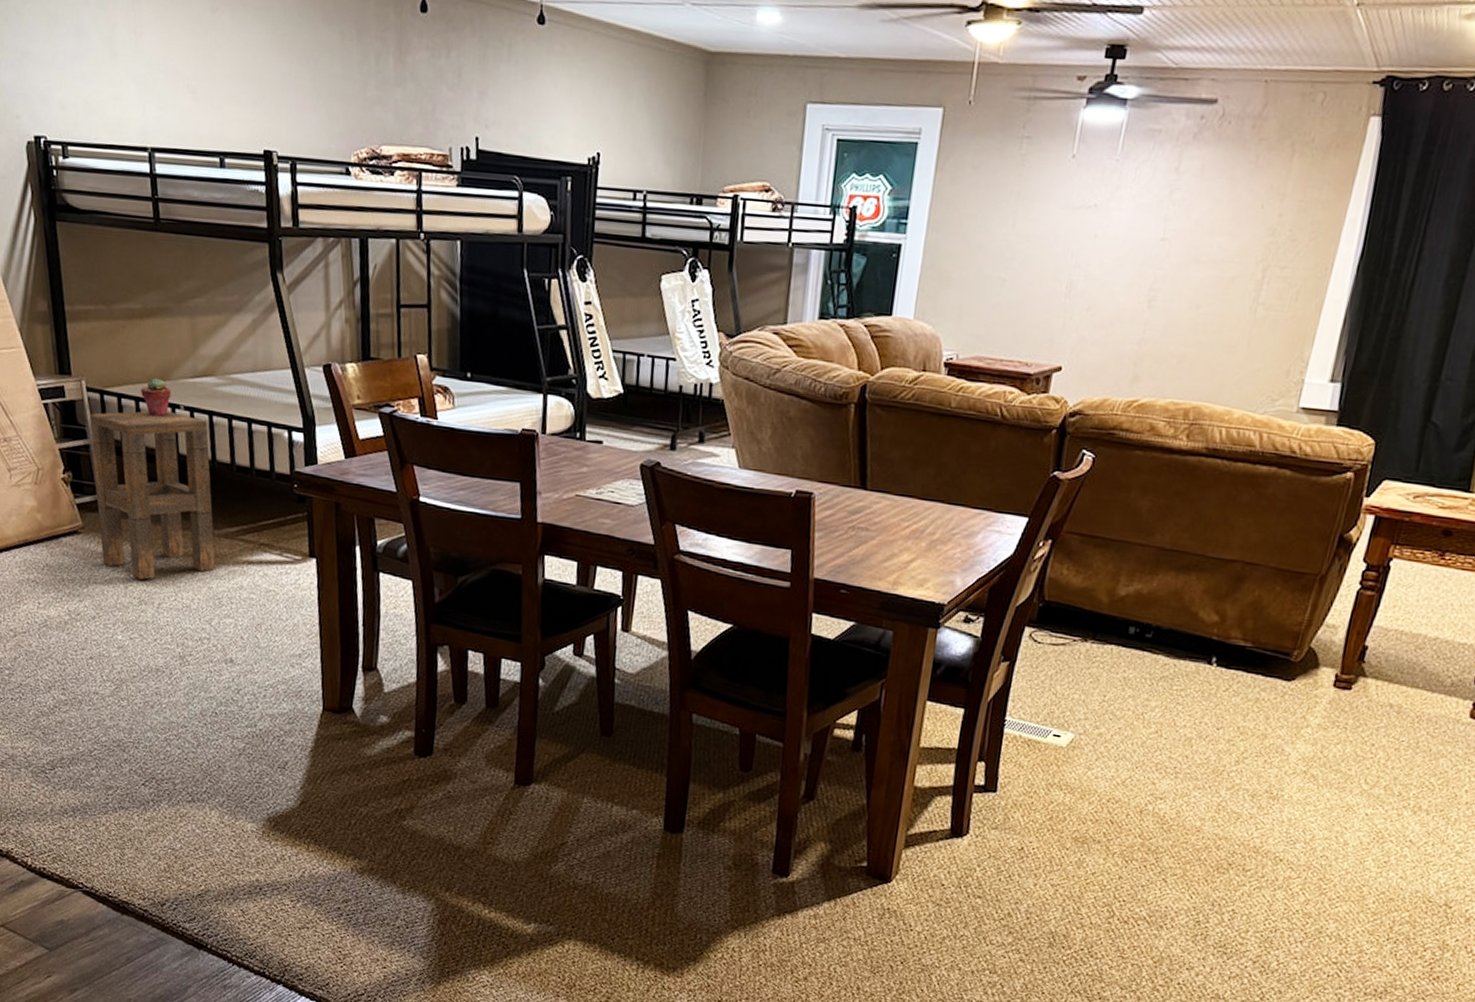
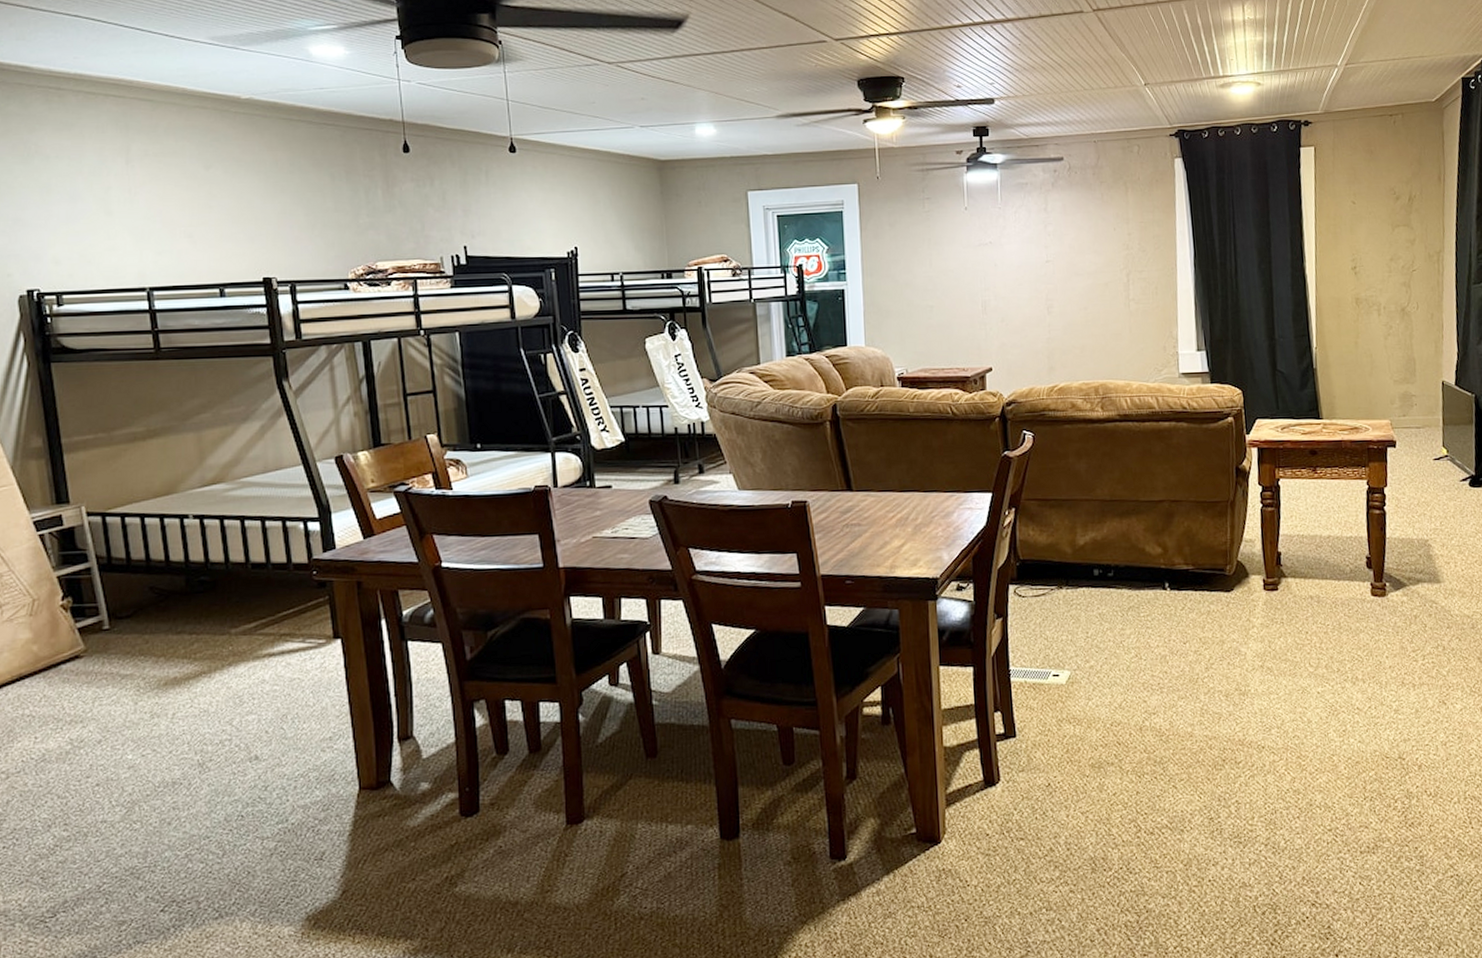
side table: present [90,410,216,580] -> none [91,522,234,693]
potted succulent: present [141,377,172,417] -> none [146,493,179,530]

